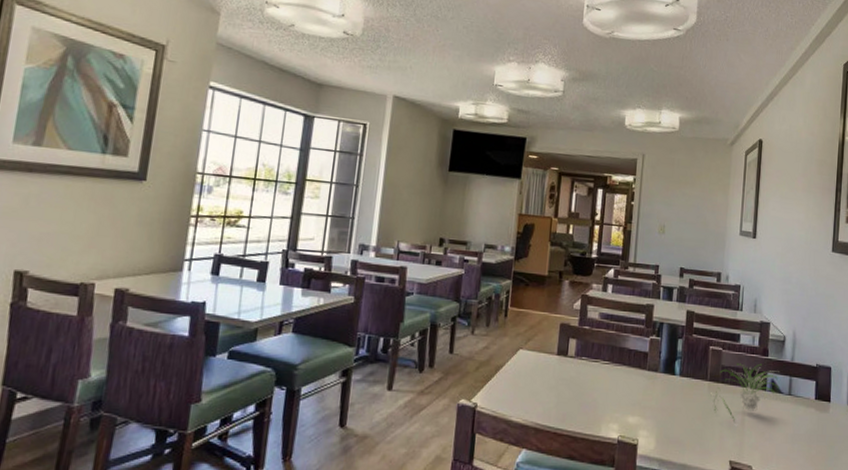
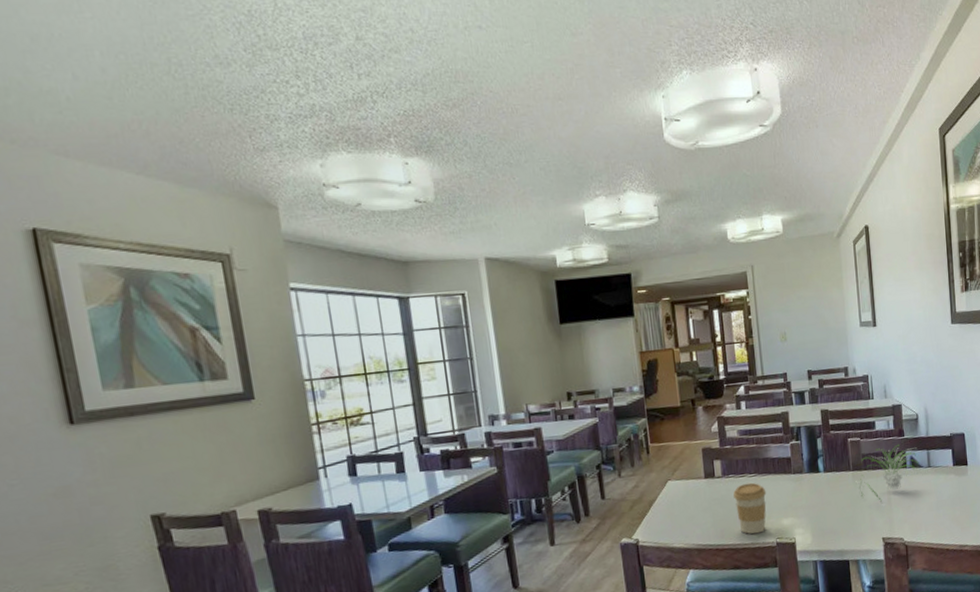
coffee cup: none [582,369,617,426] -> present [732,482,767,534]

